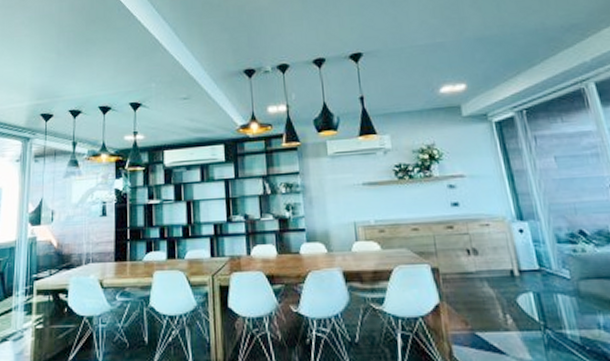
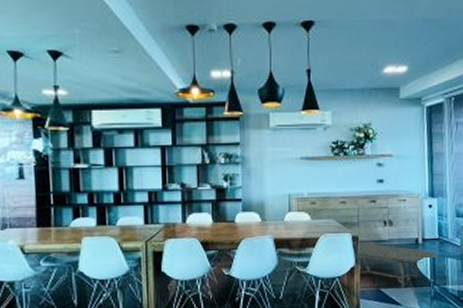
coffee table: none [438,273,547,332] -> present [357,241,440,288]

